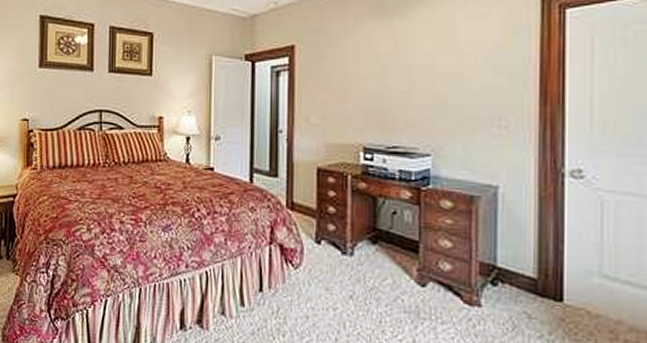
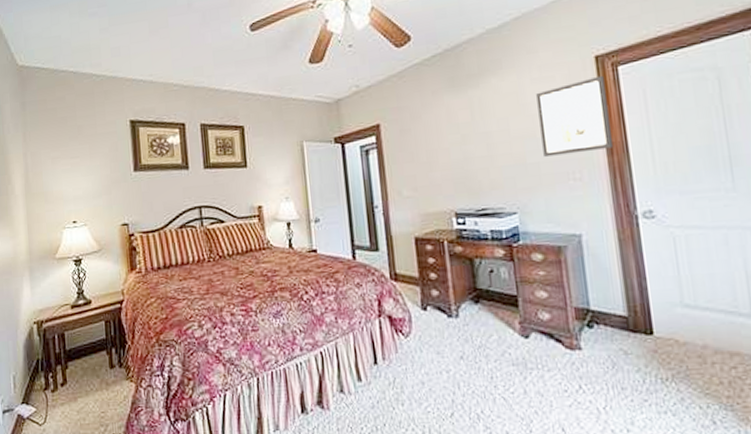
wall art: none [468,17,548,99] -> present [536,75,613,157]

